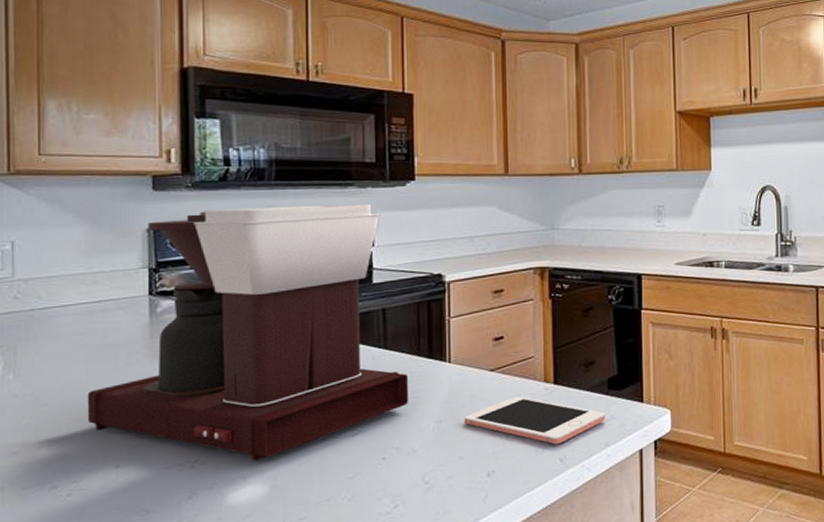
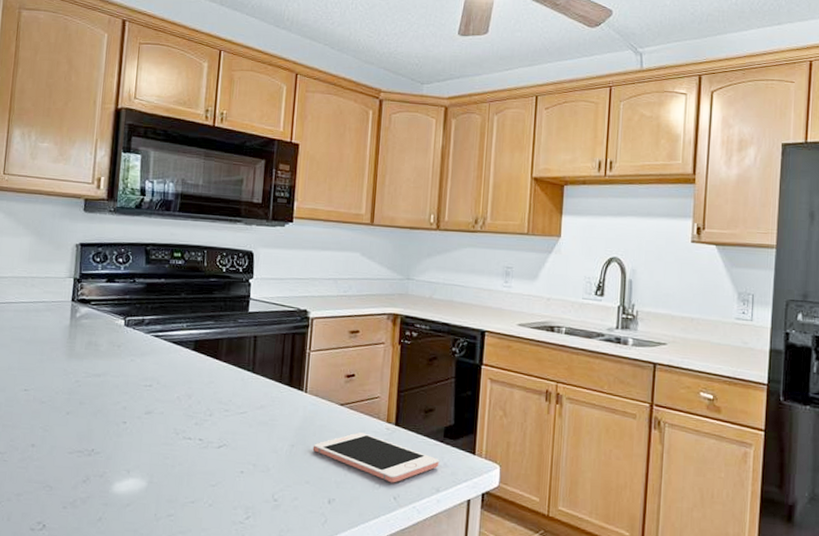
coffee maker: present [87,204,409,462] -> none [15,232,269,459]

